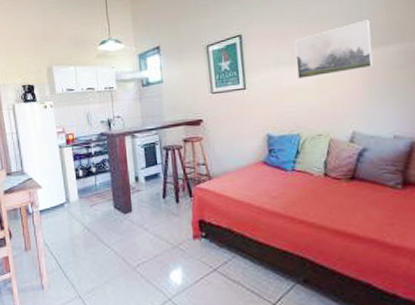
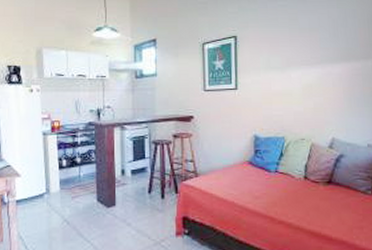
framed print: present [294,19,374,80] -> none [285,34,354,85]

